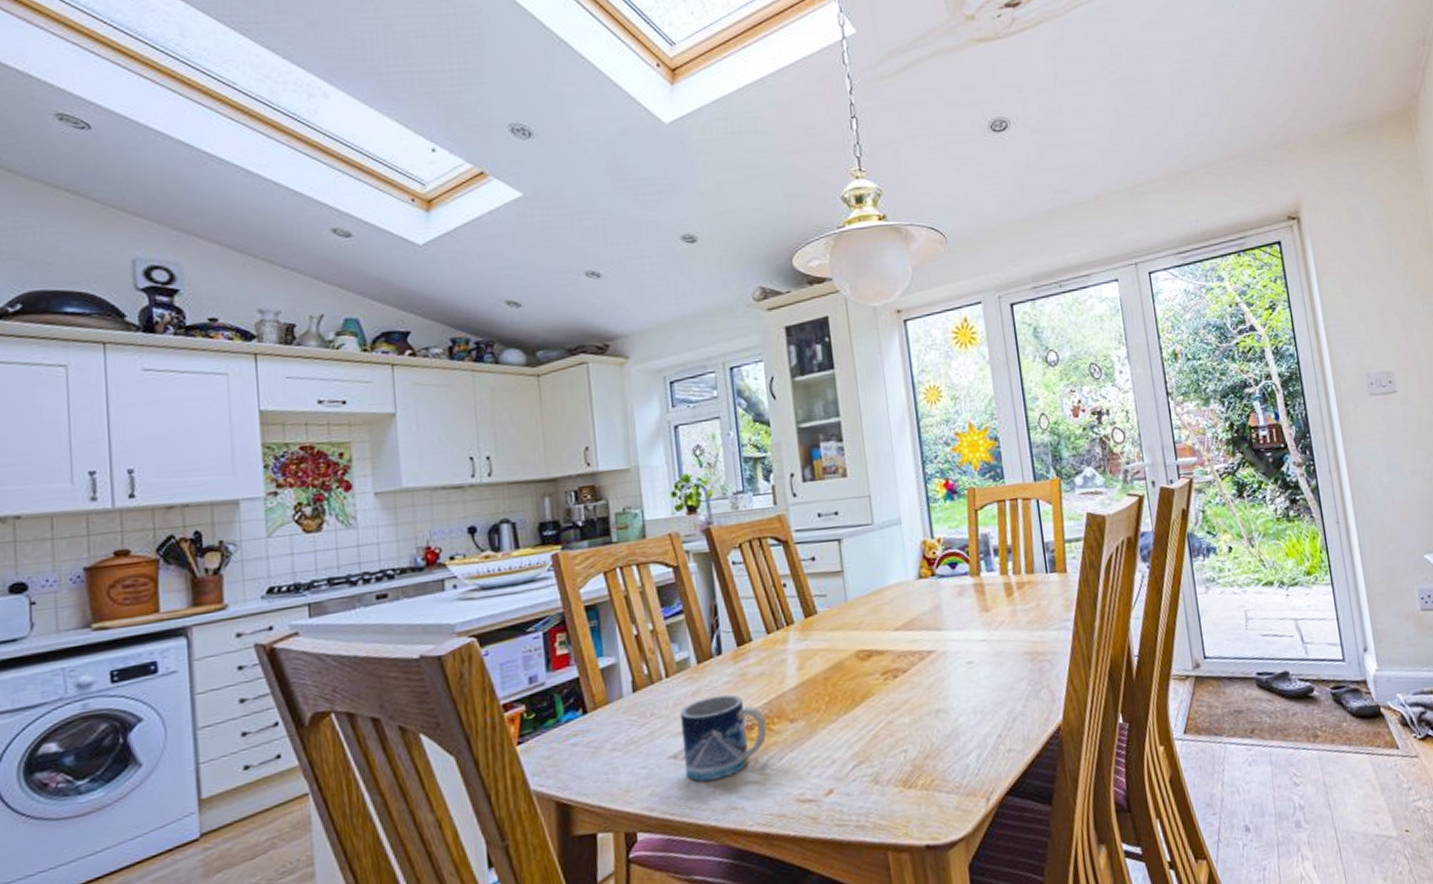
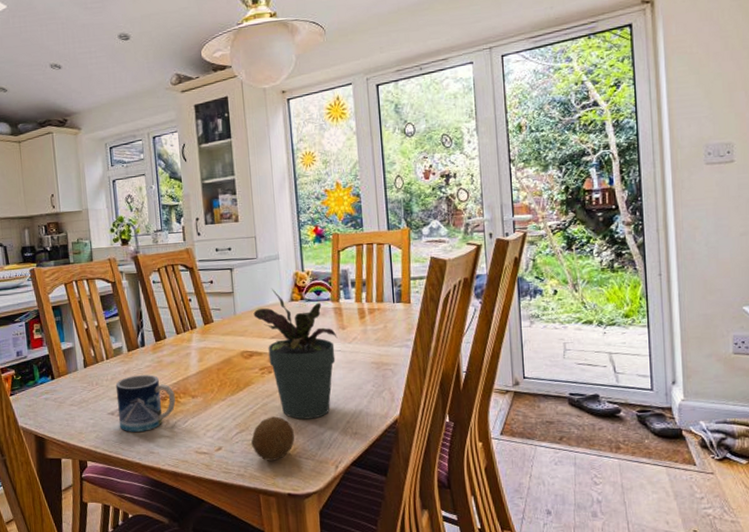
potted plant: none [870,564,980,739] -> present [253,289,338,420]
fruit: none [873,737,932,802] -> present [251,416,295,461]

